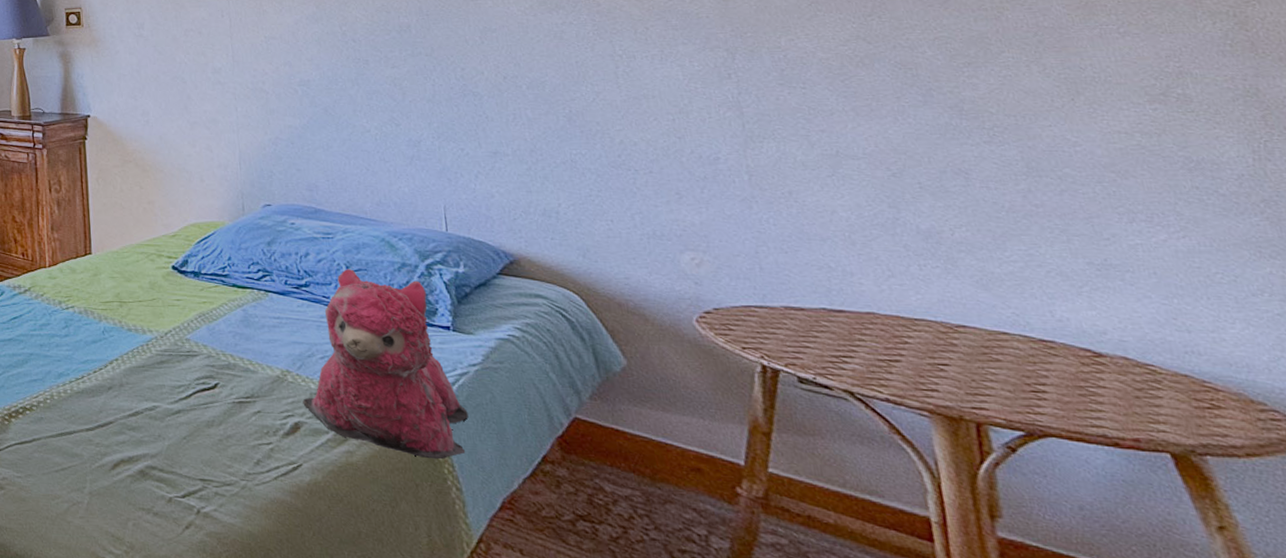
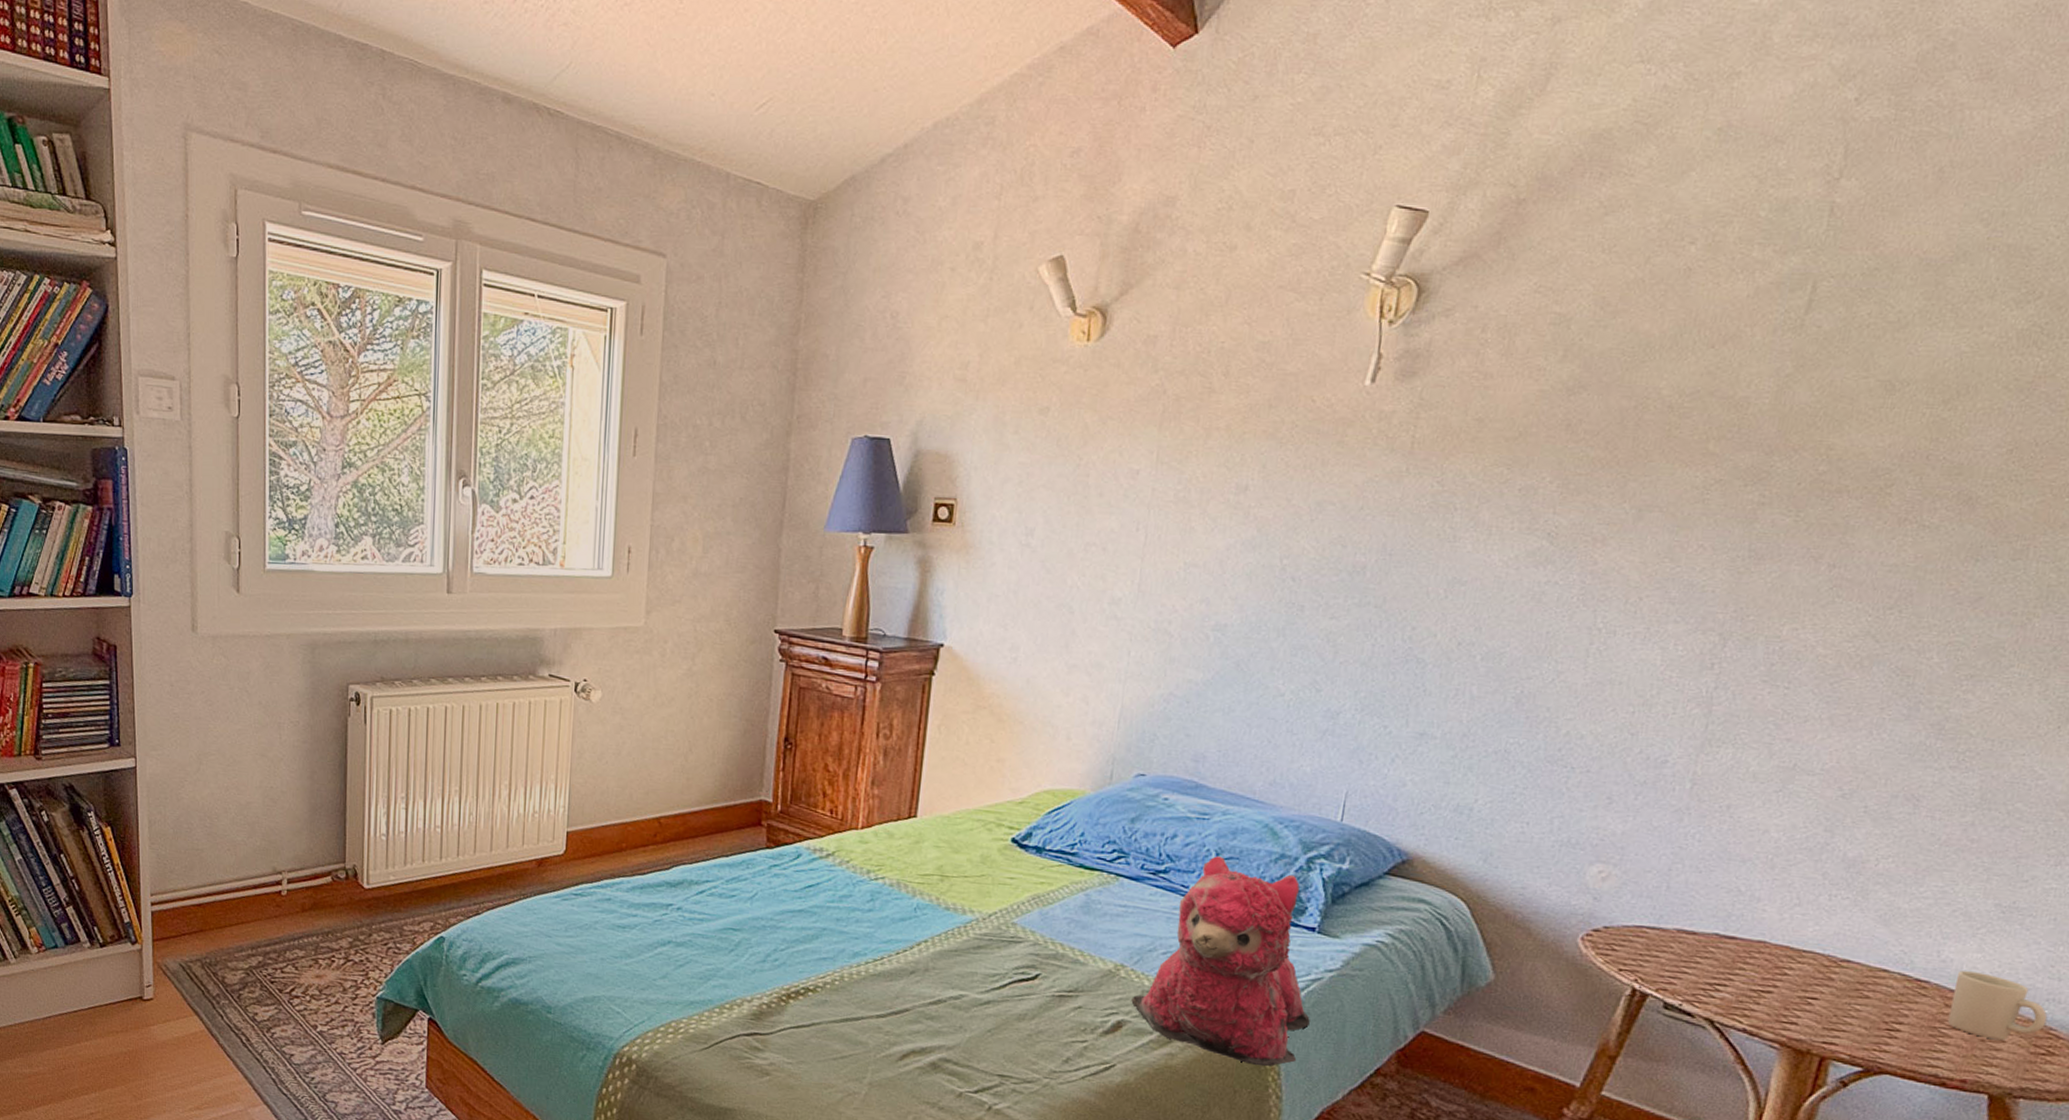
mug: none [1079,329,1197,397] -> present [1947,971,2048,1041]

